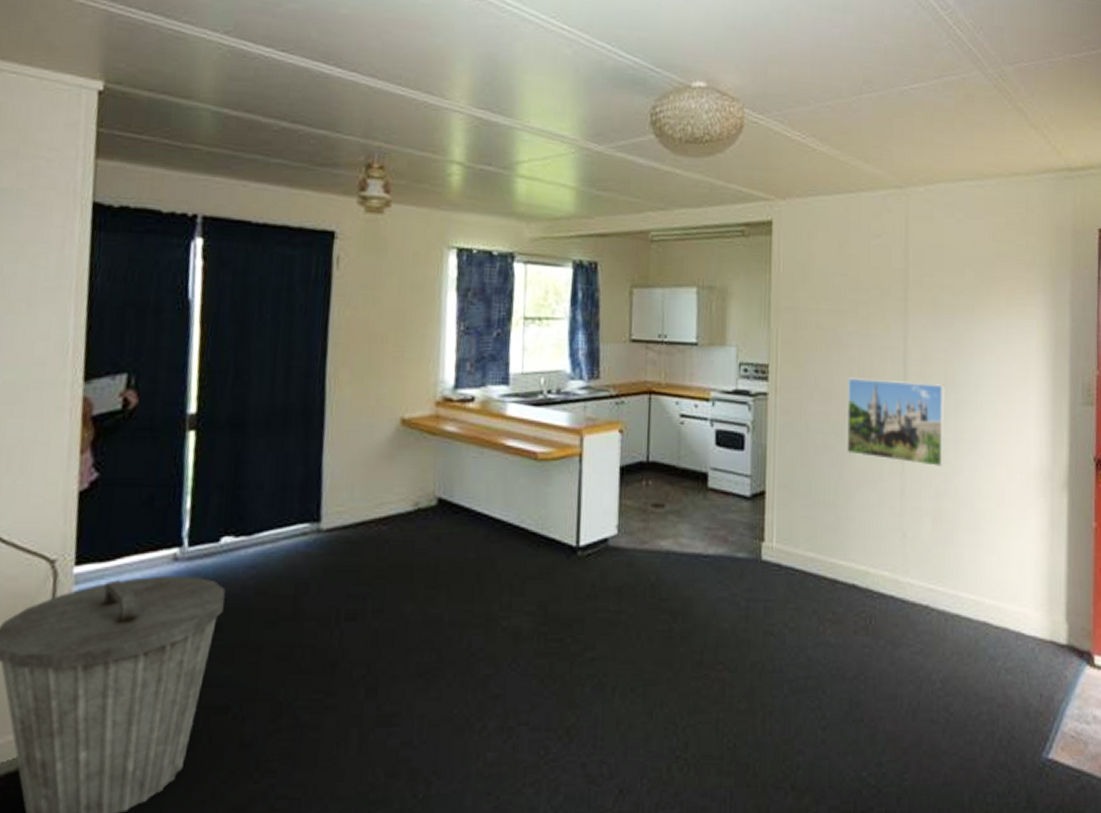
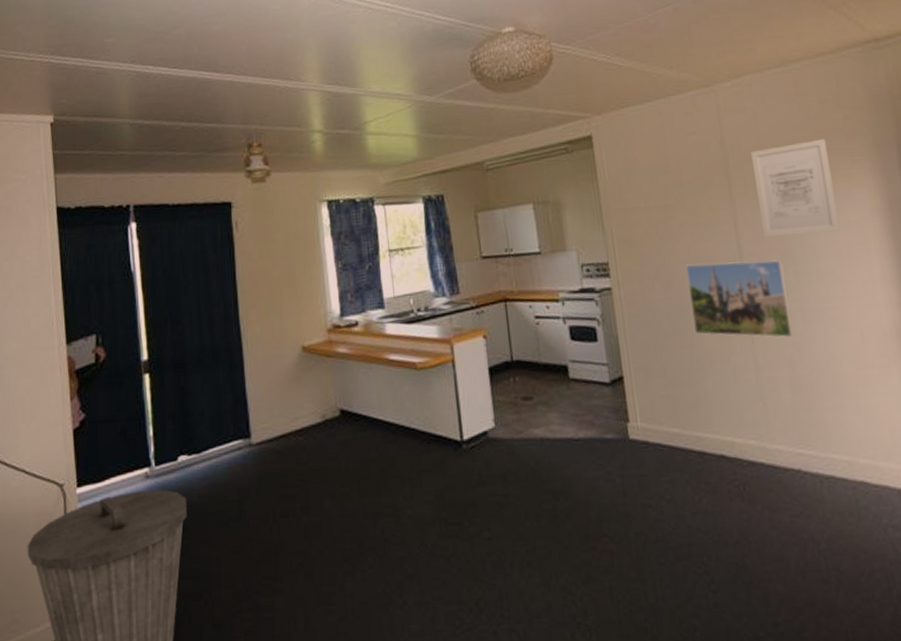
wall art: none [930,263,1006,362] -> present [751,138,841,237]

